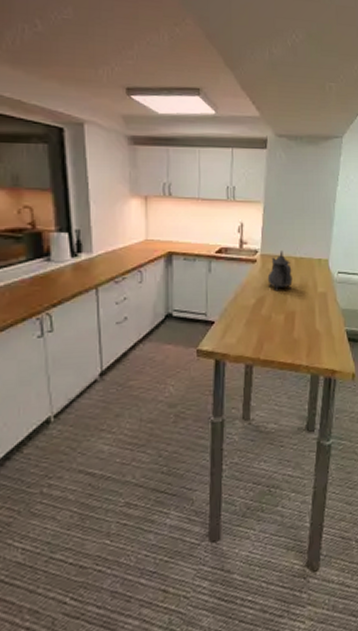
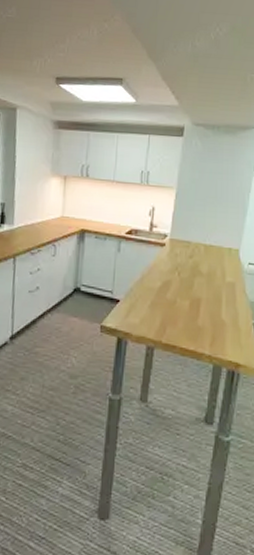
teapot: present [267,251,293,292] -> none [175,237,201,277]

